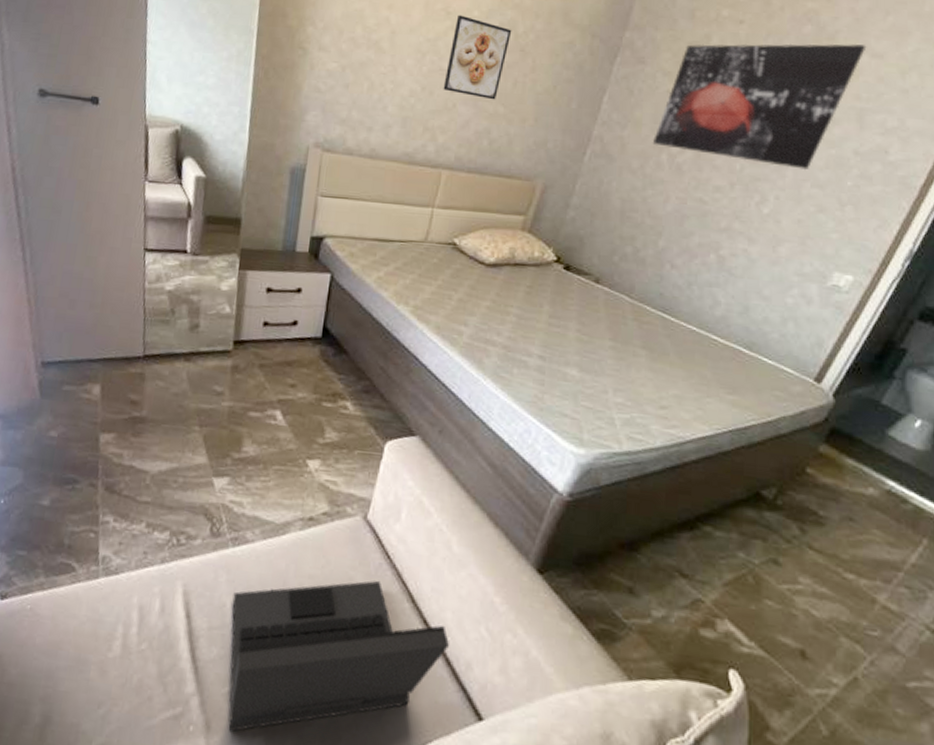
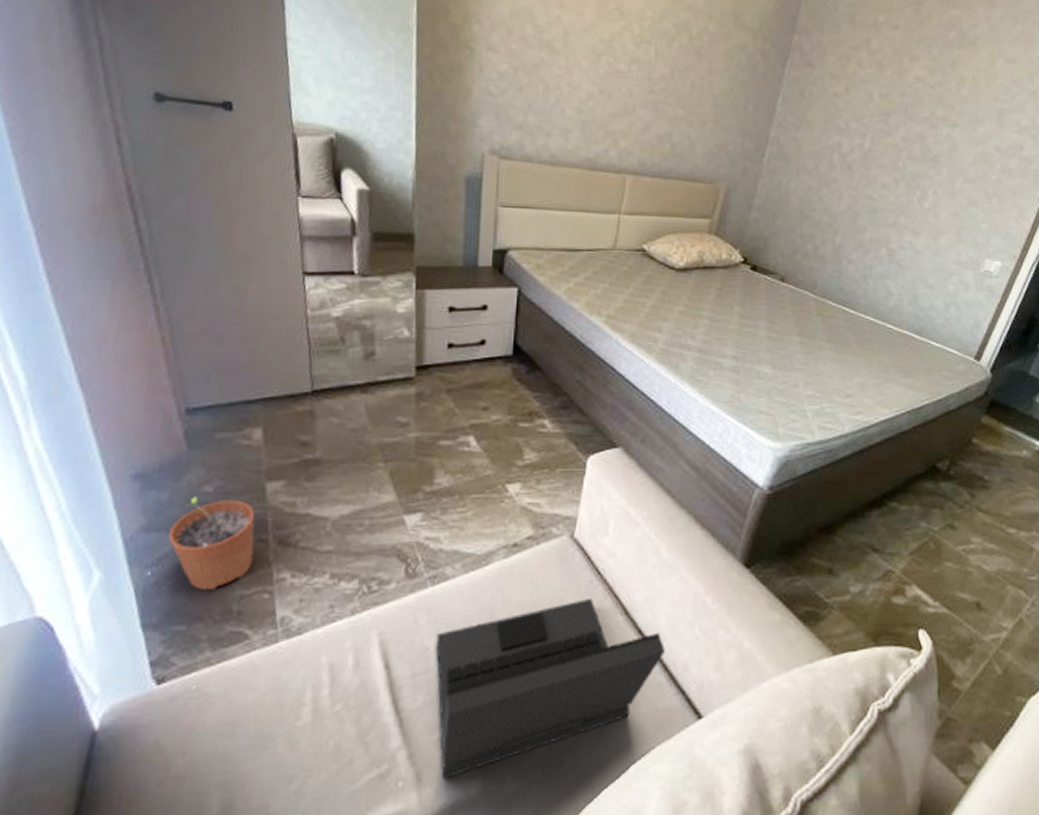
plant pot: none [19,439,88,523] -> present [168,497,255,590]
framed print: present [443,15,512,100] -> none [621,15,687,103]
wall art: present [652,43,867,171] -> none [824,48,1001,167]

